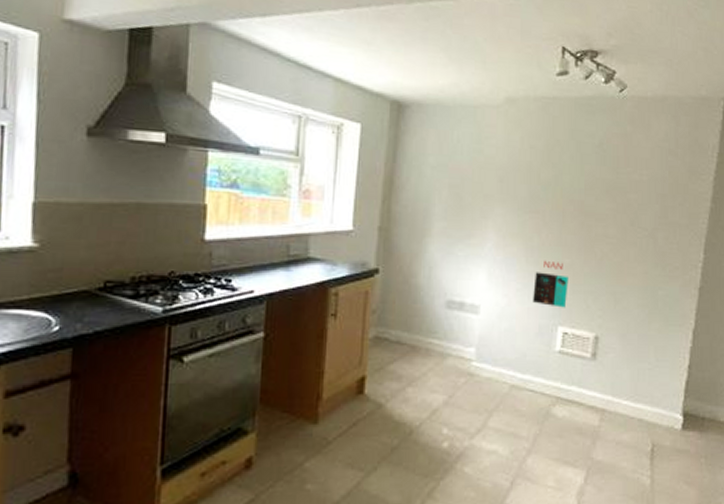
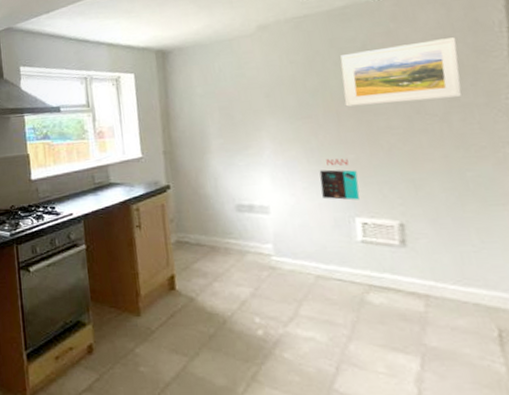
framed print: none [572,149,677,215] -> present [340,37,462,107]

